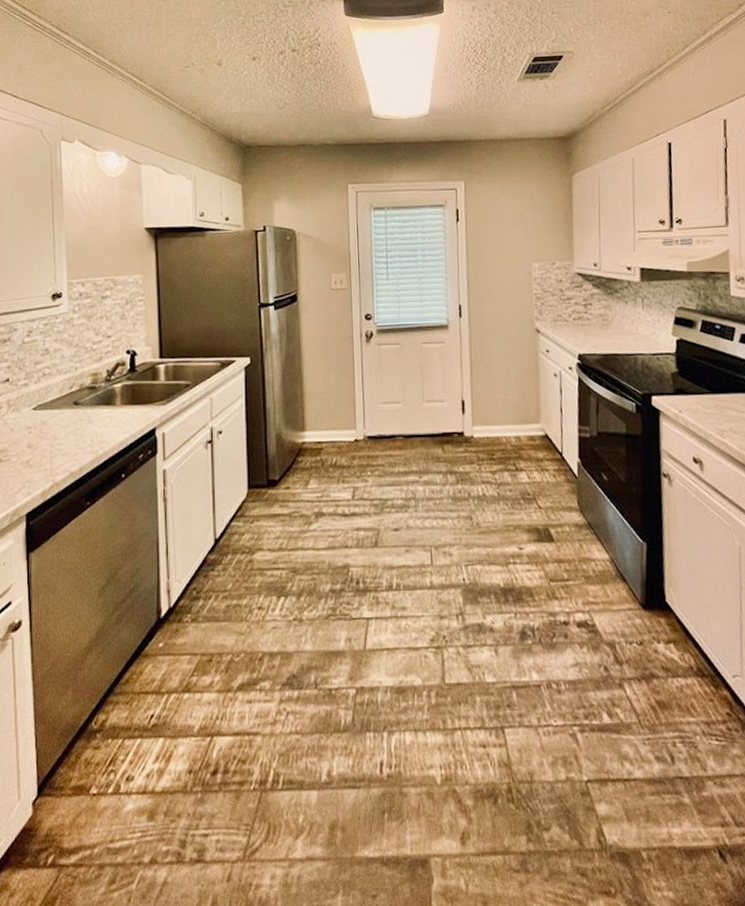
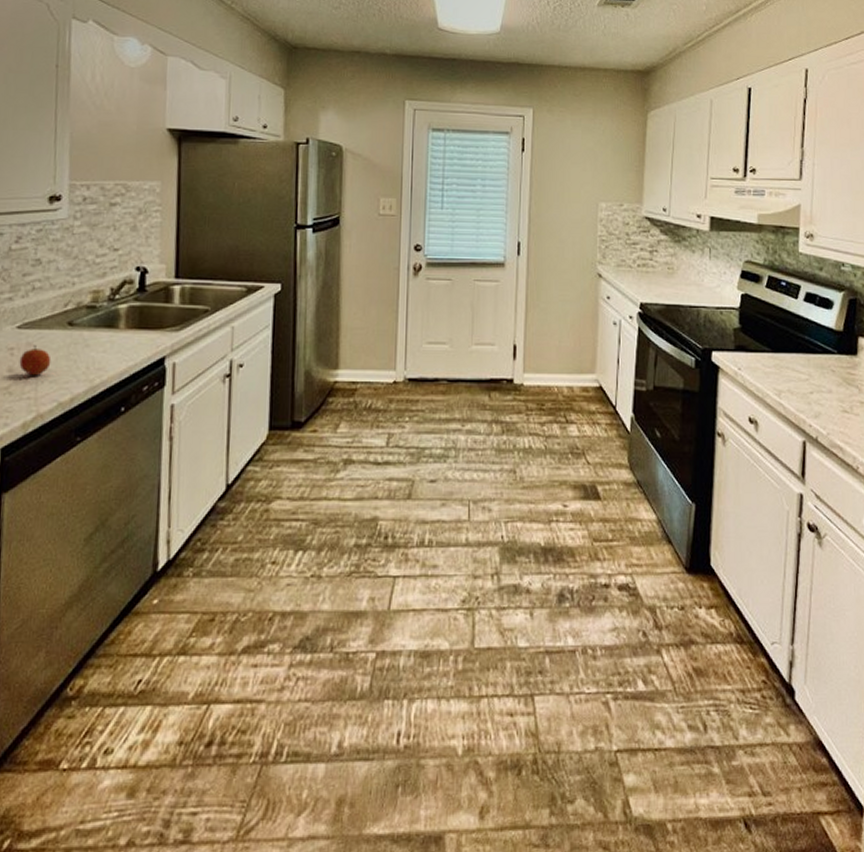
fruit: none [36,423,62,450] -> present [19,344,51,376]

